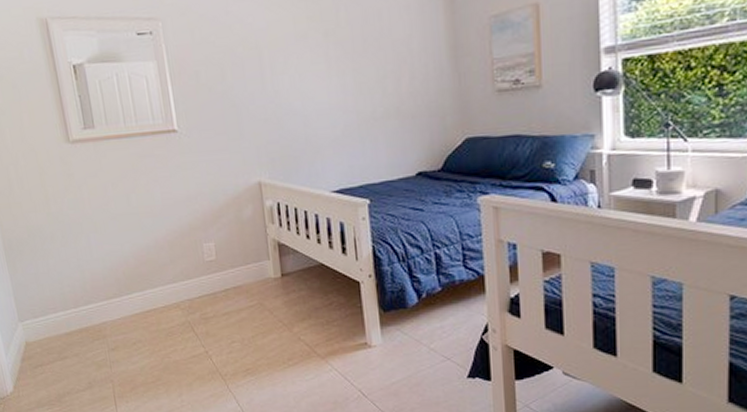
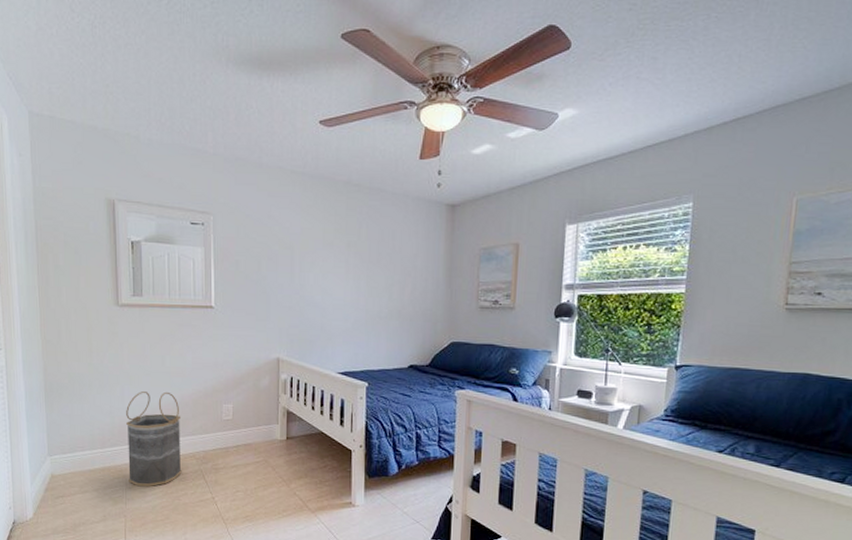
basket: none [95,235,168,347] -> present [126,391,182,487]

